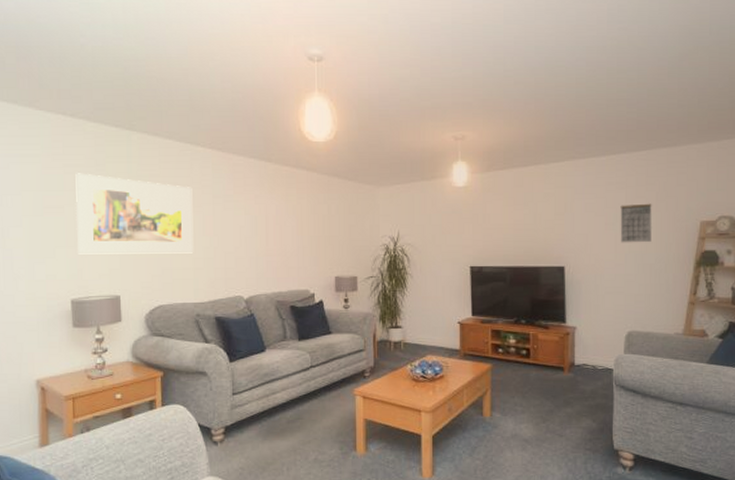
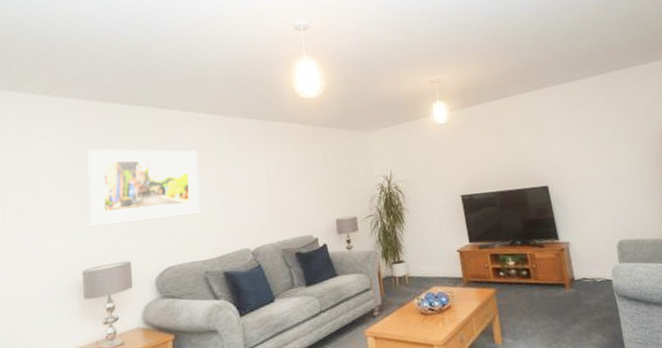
calendar: present [620,203,652,243] -> none [588,120,622,159]

